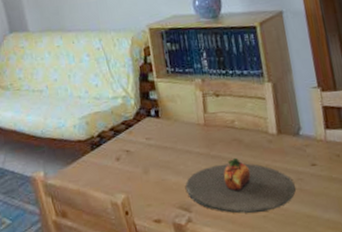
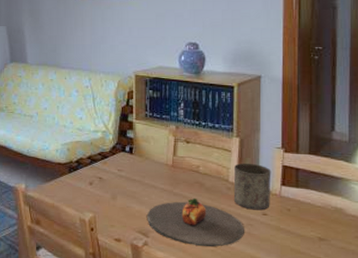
cup: none [271,108,317,162] -> present [233,162,271,211]

